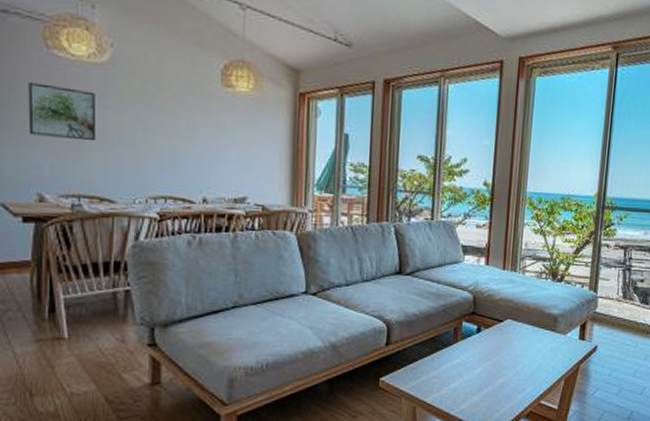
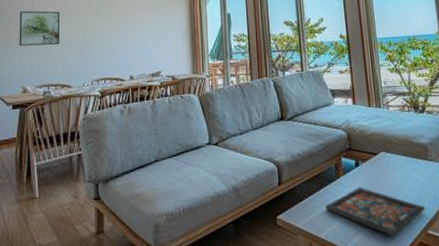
board game: none [436,353,543,404] -> present [325,186,426,236]

